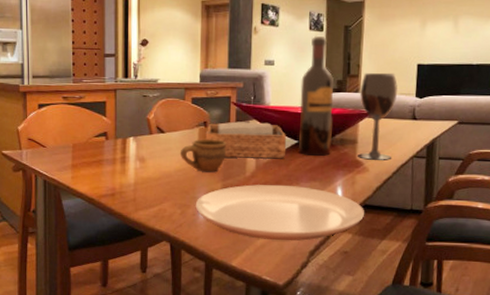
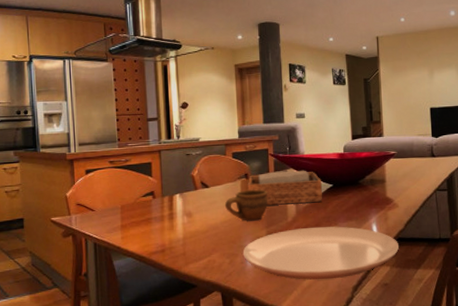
wine bottle: present [298,35,334,156] -> none [330,89,363,197]
wine glass: present [358,72,398,161] -> none [383,117,417,197]

